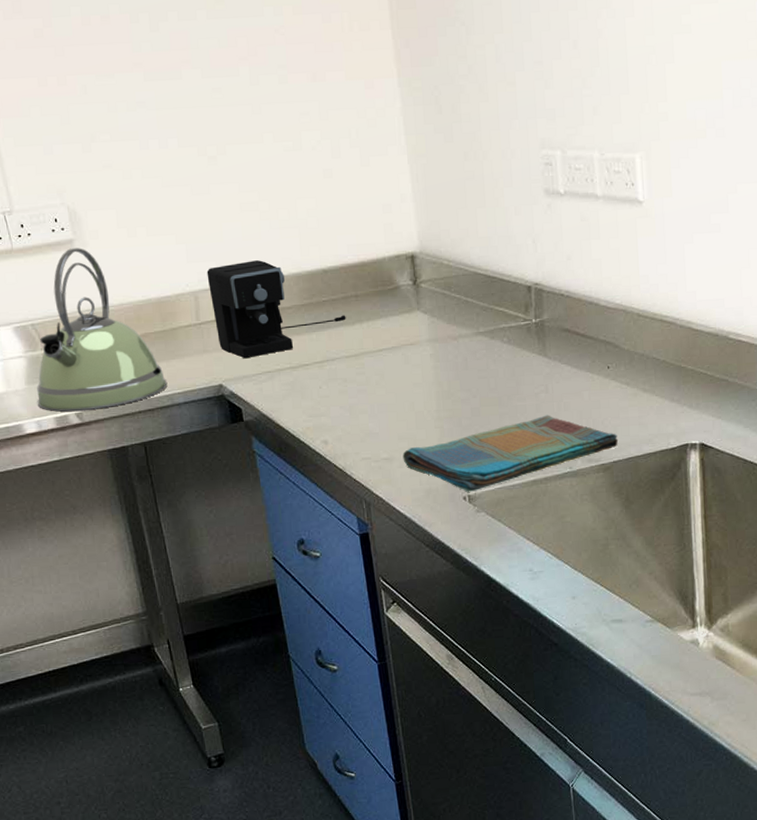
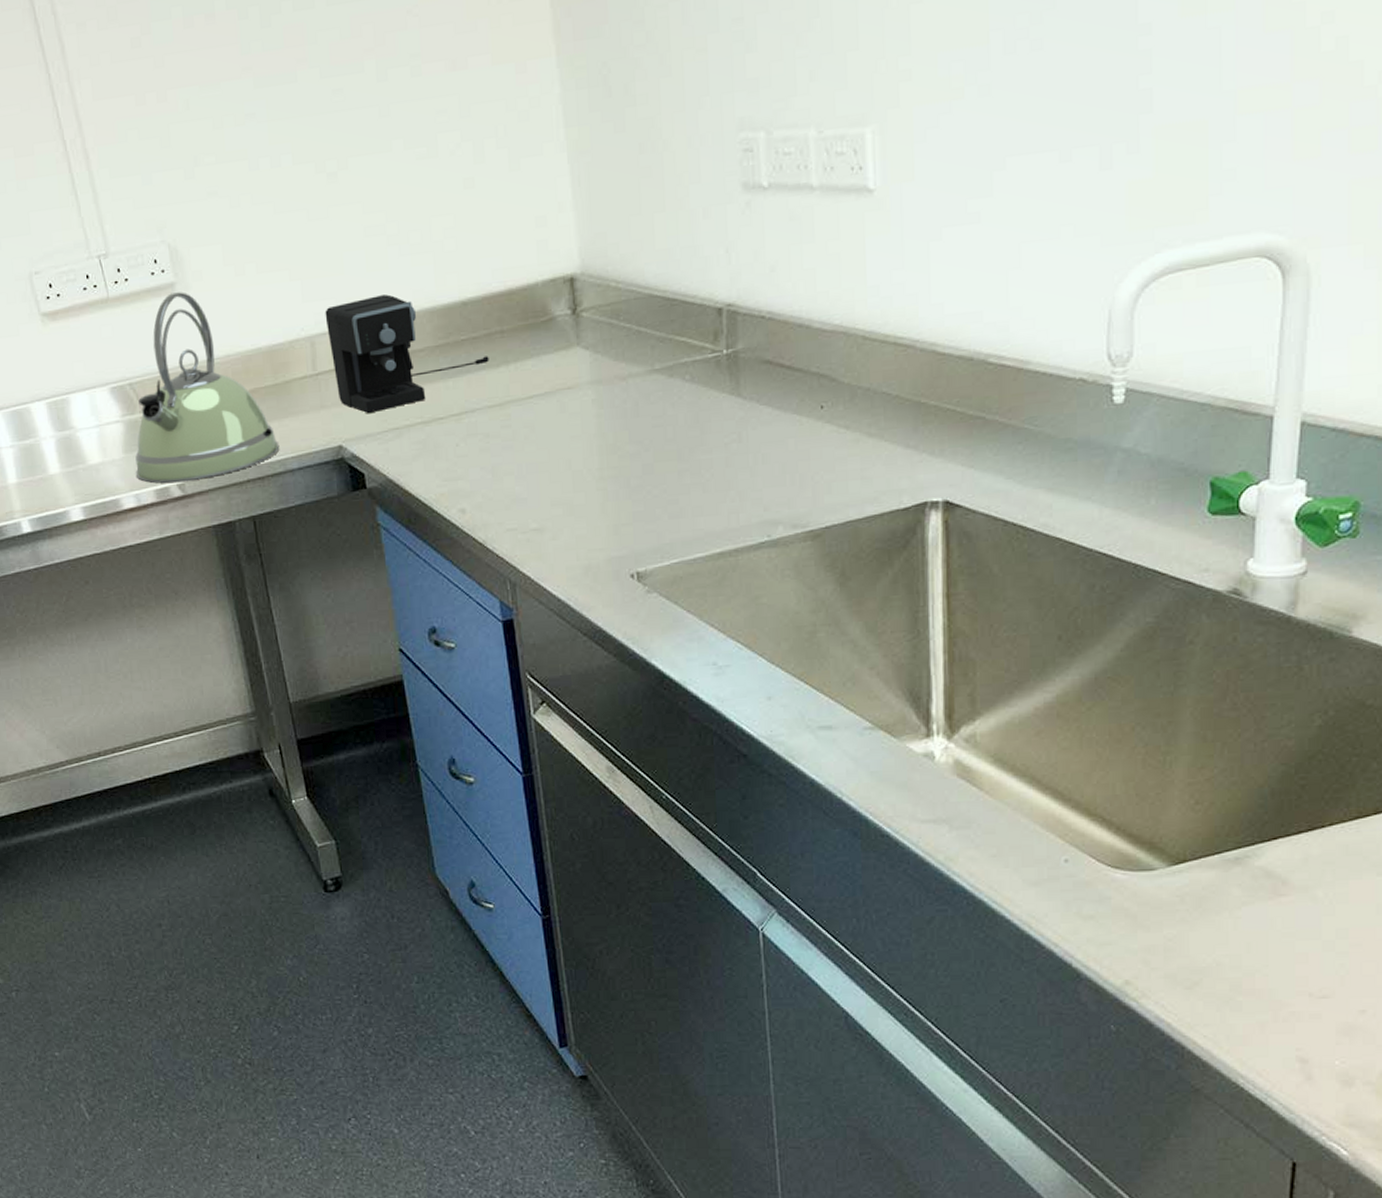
dish towel: present [402,415,619,492] -> none [556,470,833,568]

